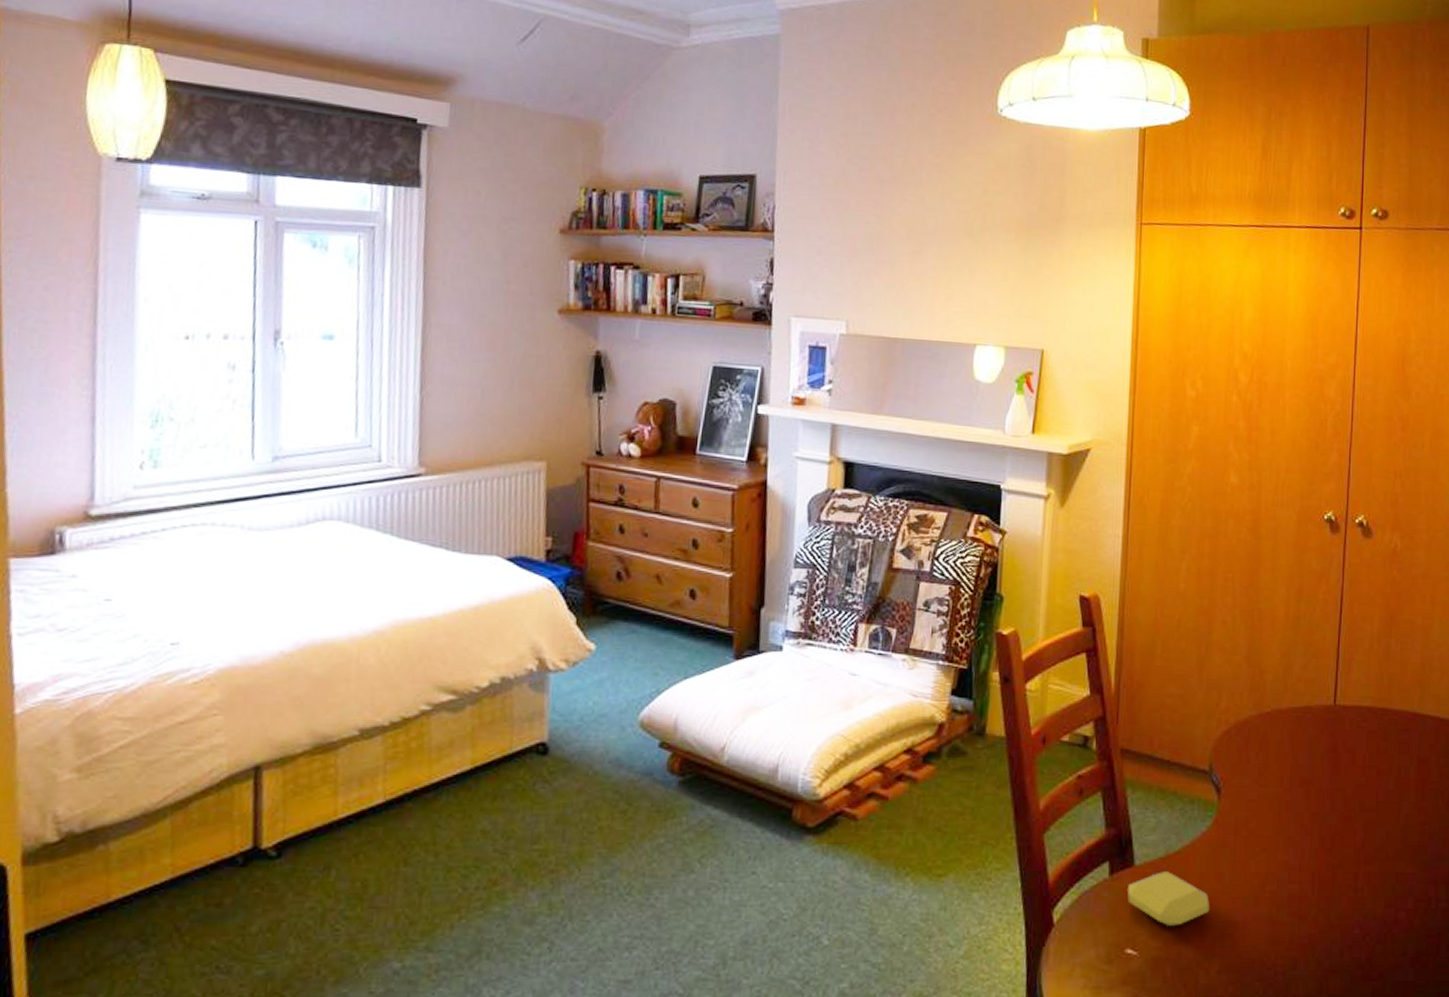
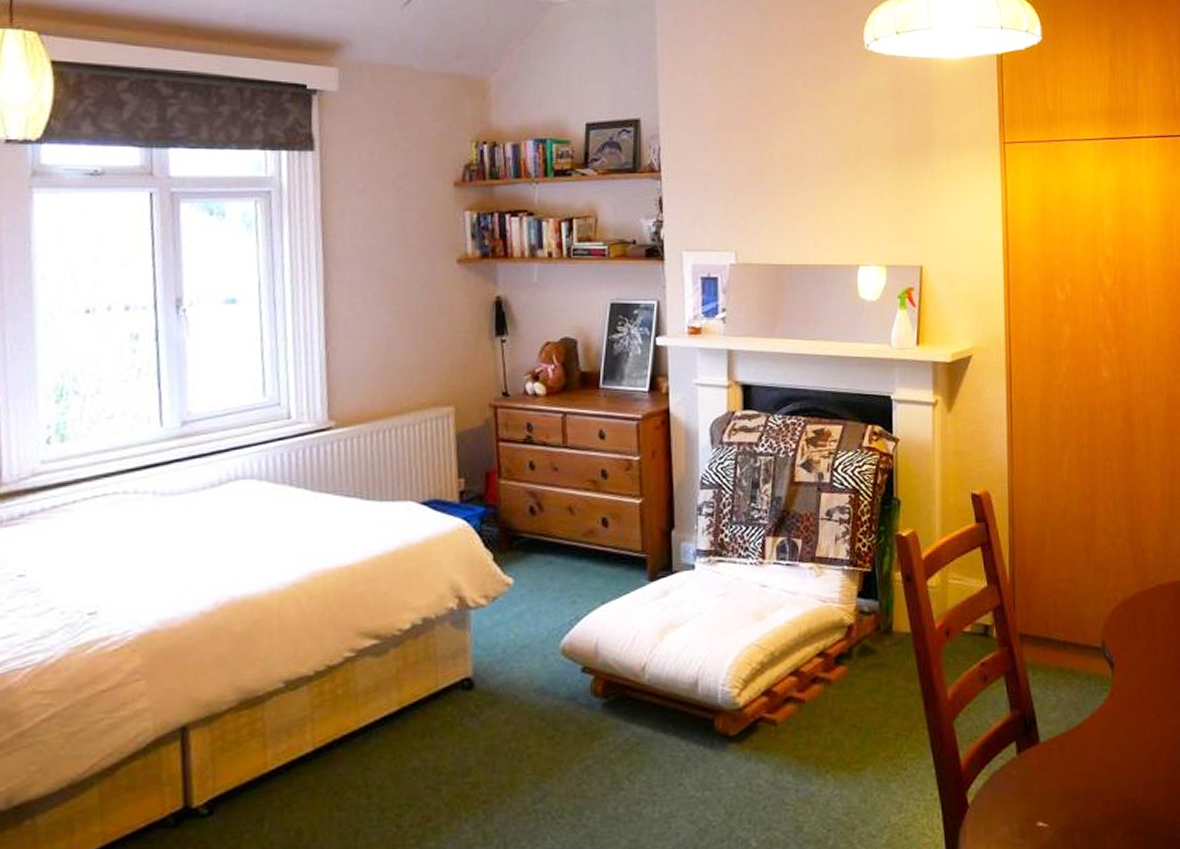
soap bar: present [1127,872,1209,927] -> none [1035,745,1111,798]

